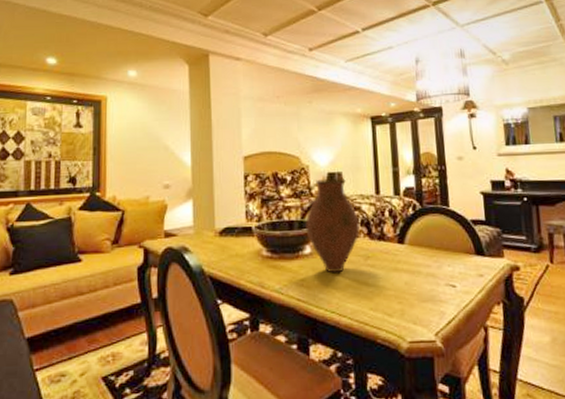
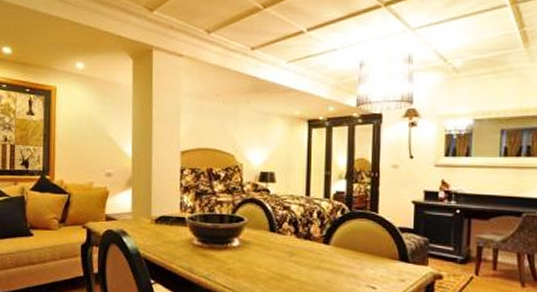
vase: present [305,178,360,274] -> none [235,178,289,266]

